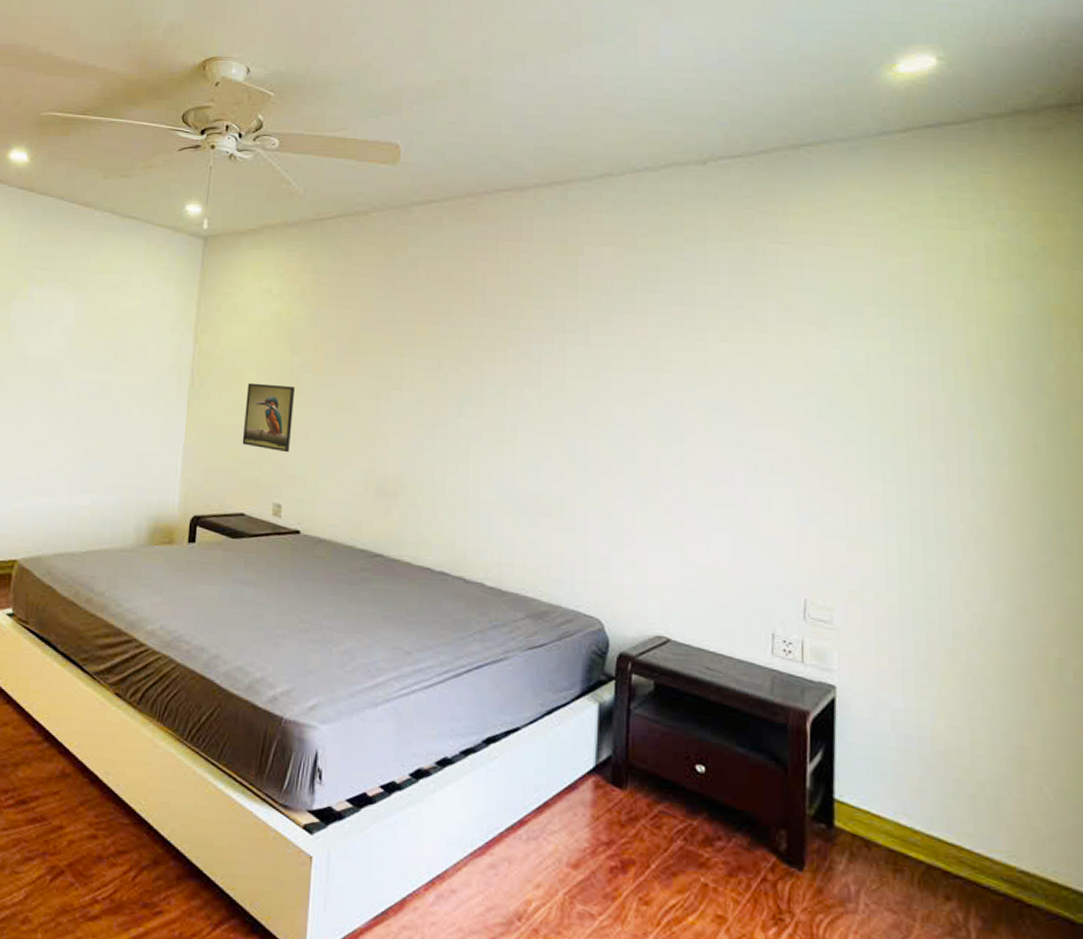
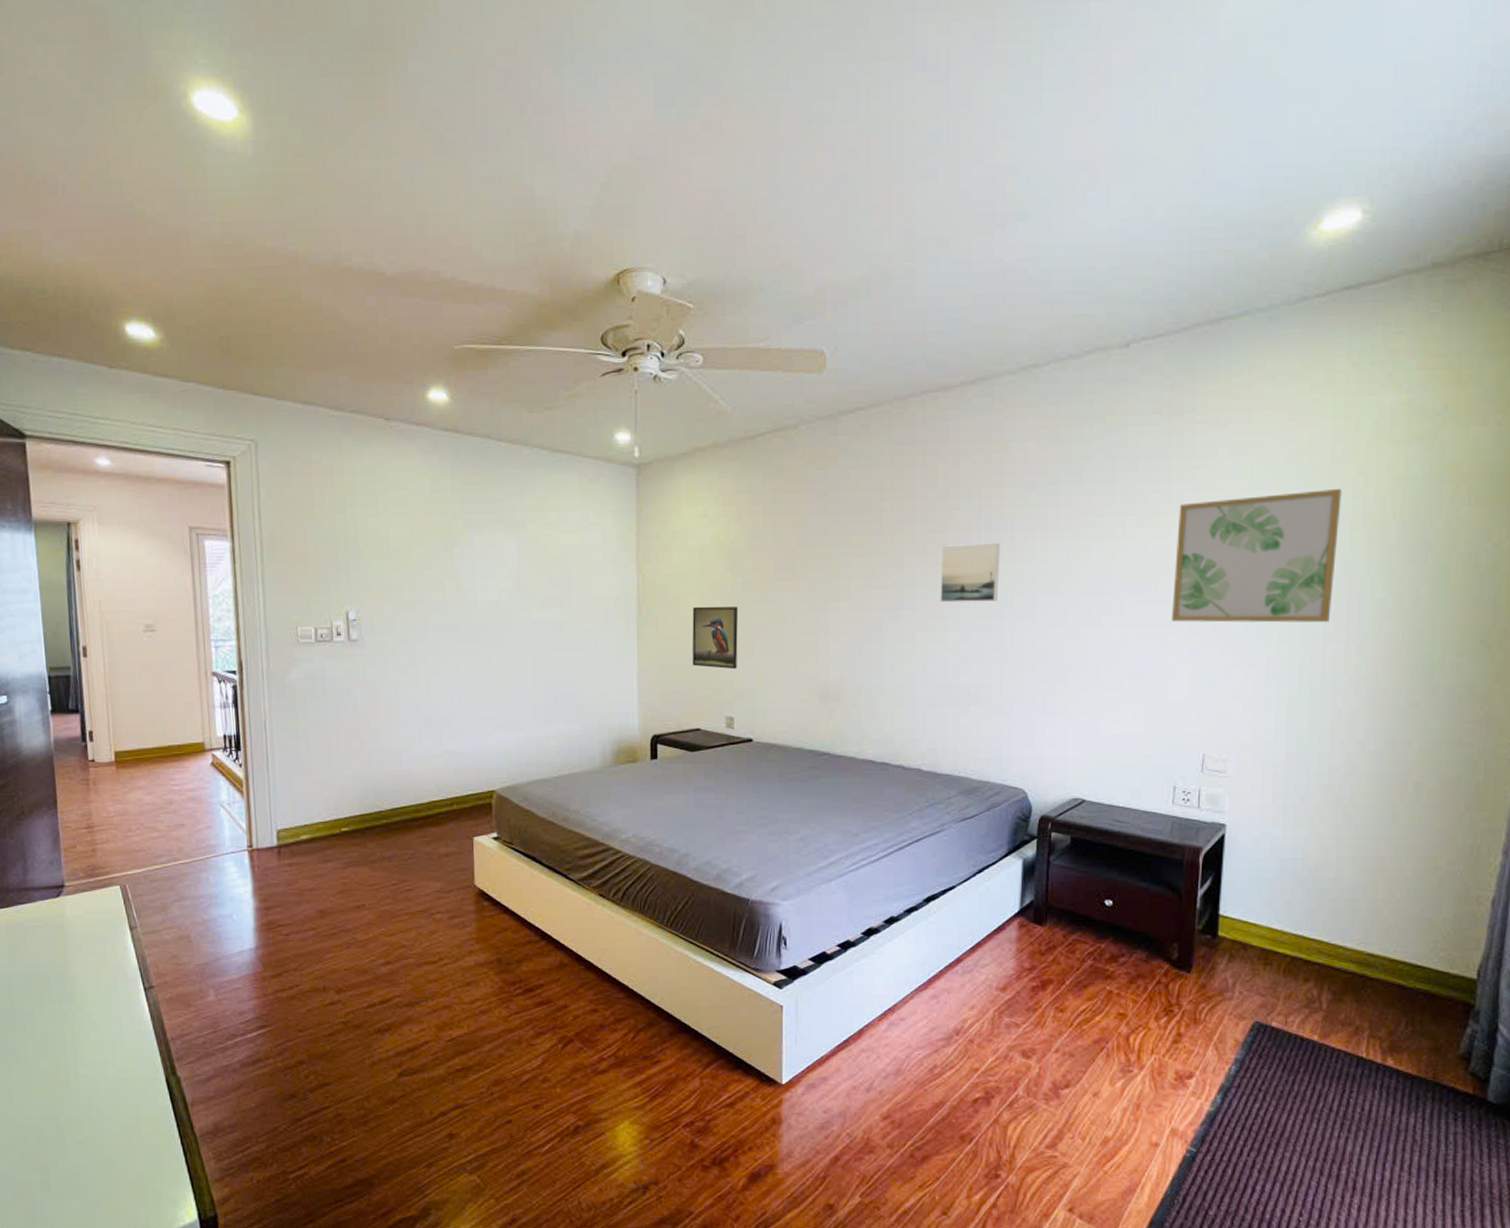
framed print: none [509,344,575,406] -> present [940,542,1000,603]
wall art: none [762,321,941,463] -> present [1172,488,1342,623]

